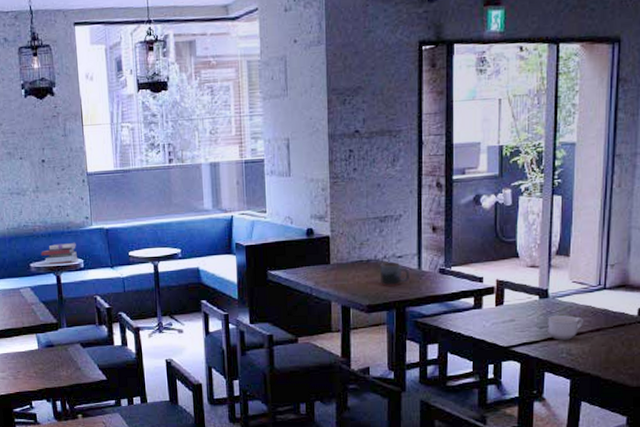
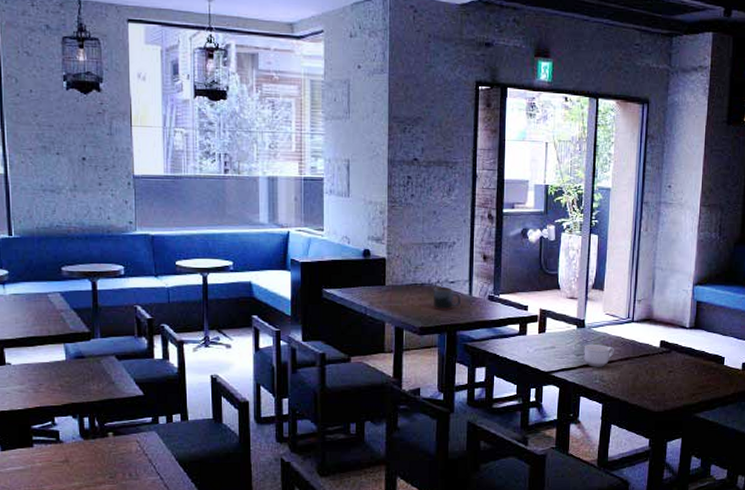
books: present [41,242,78,264] -> none [75,247,118,269]

